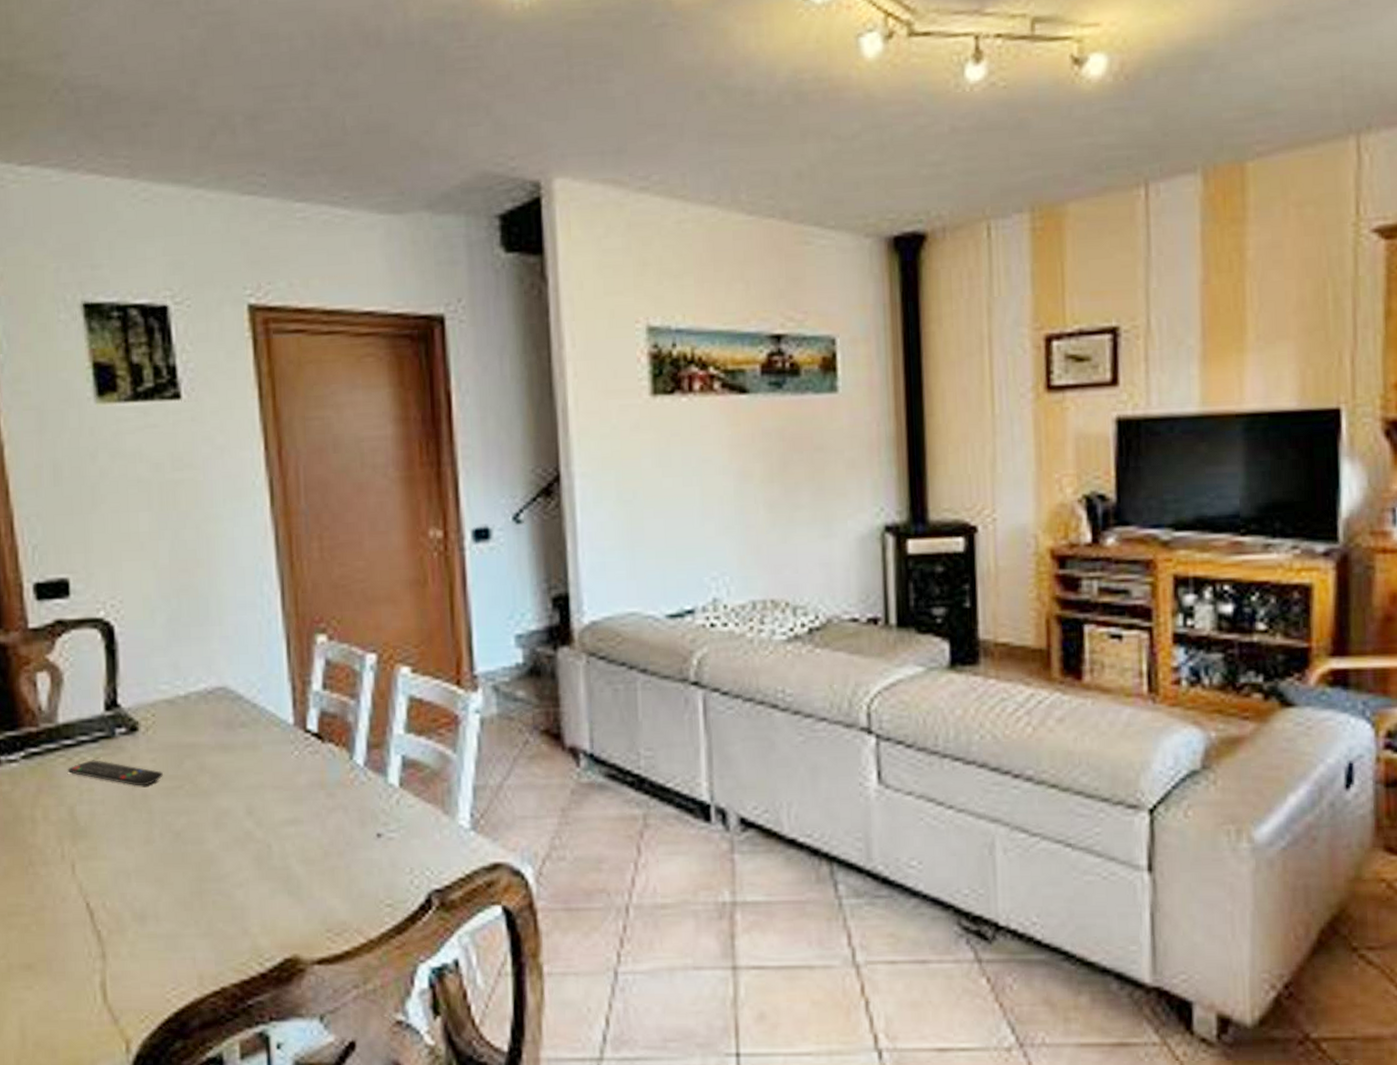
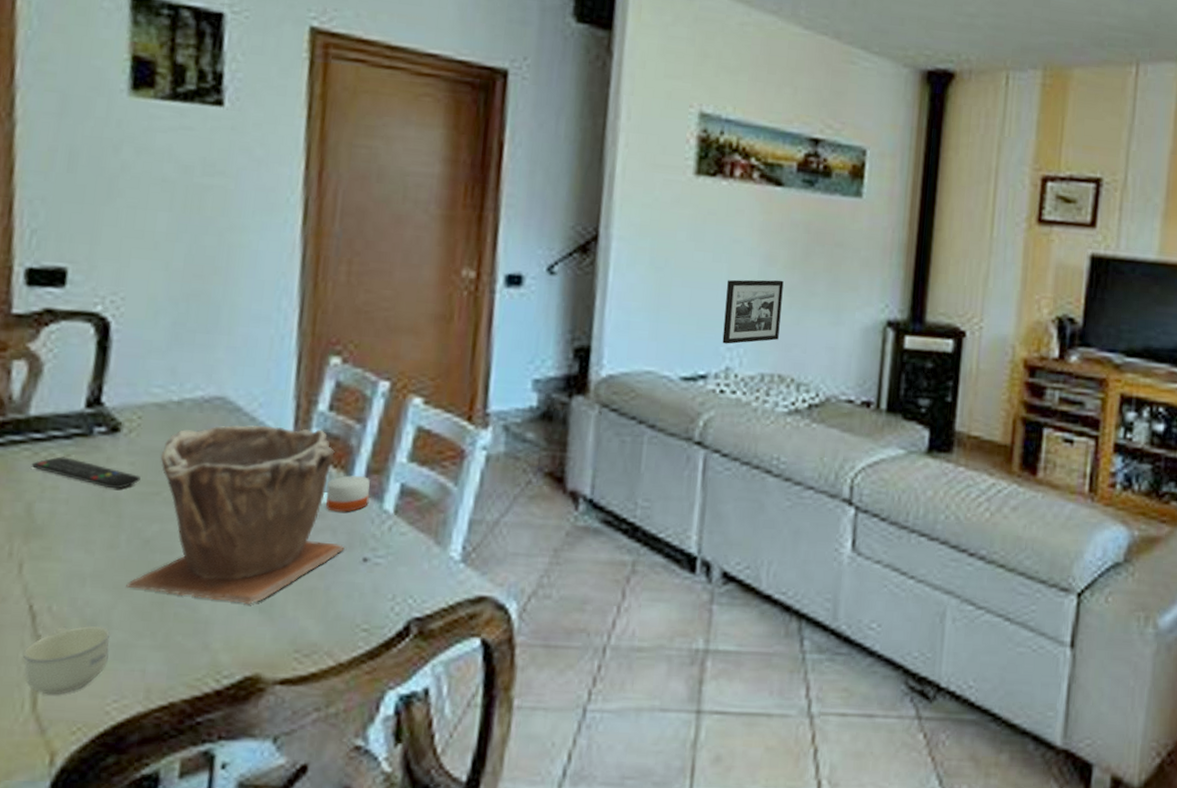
cup: none [88,918,161,986] -> present [22,625,111,695]
plant pot: none [166,709,358,889] -> present [126,425,345,605]
candle: none [332,751,374,790] -> present [326,474,370,512]
picture frame: none [702,496,766,574] -> present [722,279,784,344]

